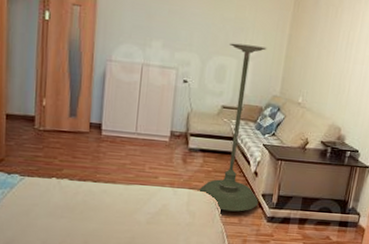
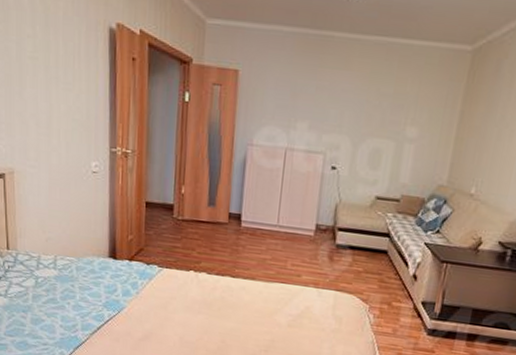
plant stand: present [197,42,267,212] -> none [345,122,432,321]

